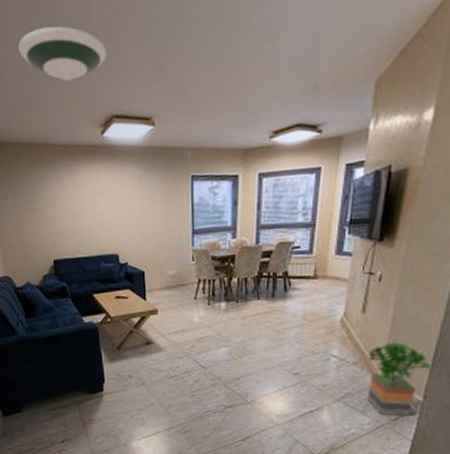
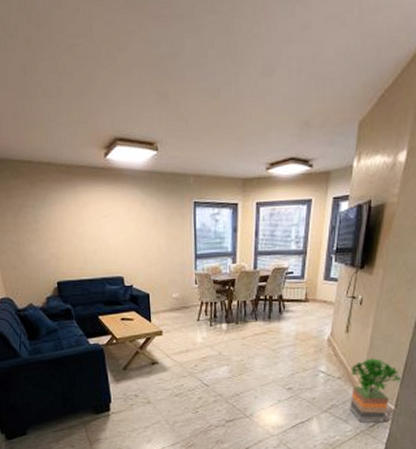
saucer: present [18,26,106,81] -> none [15,41,109,100]

